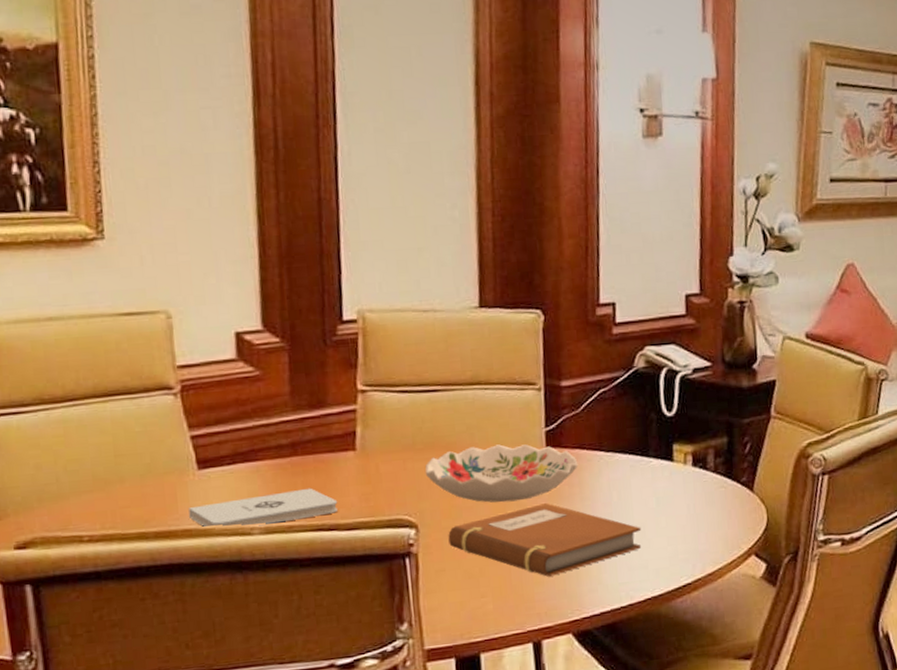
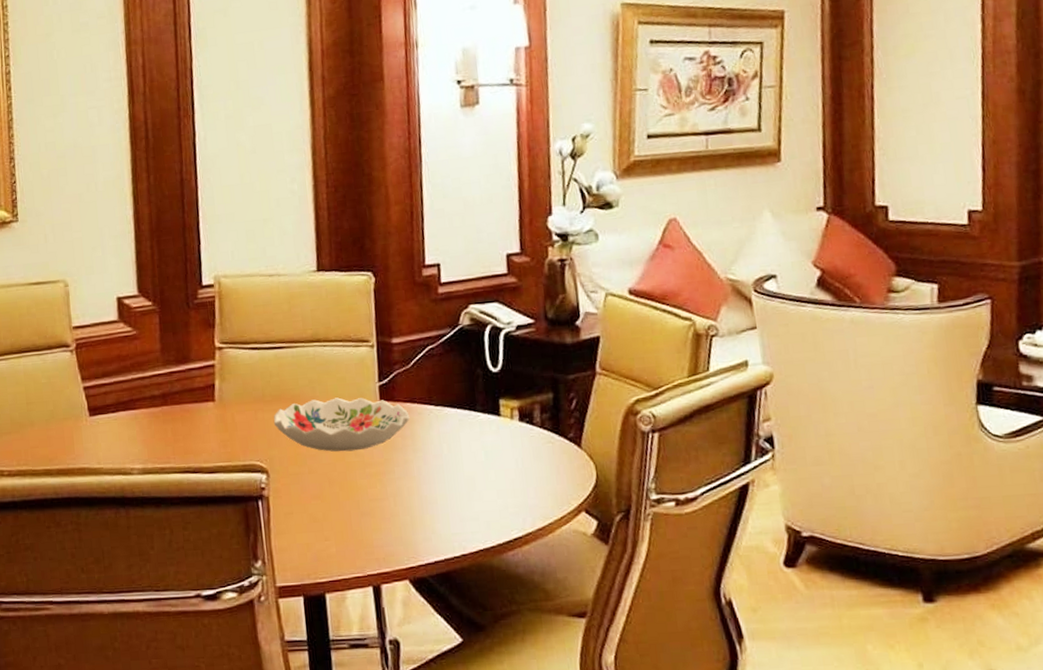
notepad: present [189,488,338,528] -> none [83,434,201,467]
notebook: present [448,503,642,577] -> none [295,454,472,524]

